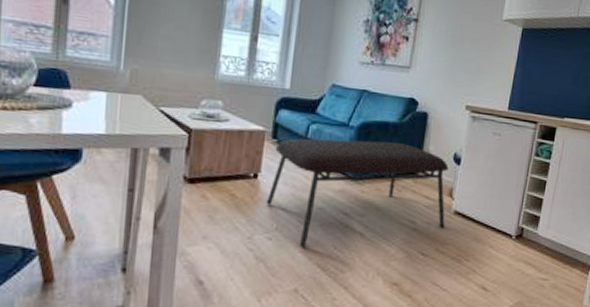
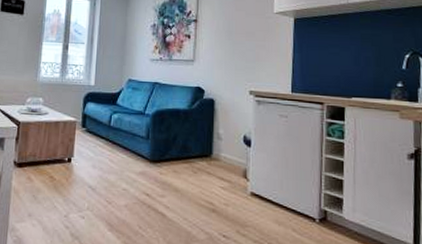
coffee table: present [266,138,449,247] -> none [79,126,242,226]

